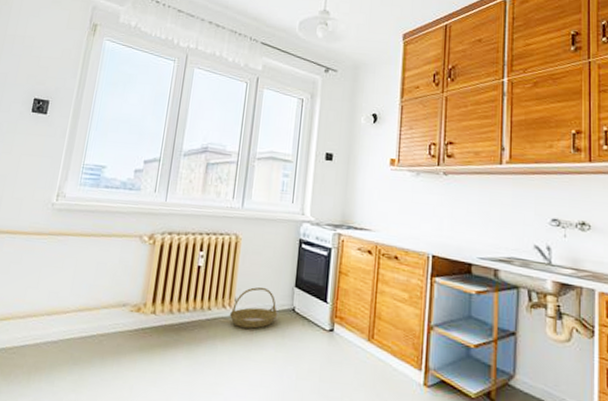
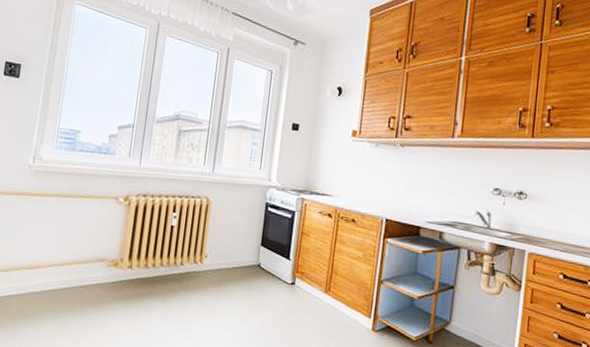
basket: present [229,287,277,329] -> none [200,245,244,282]

